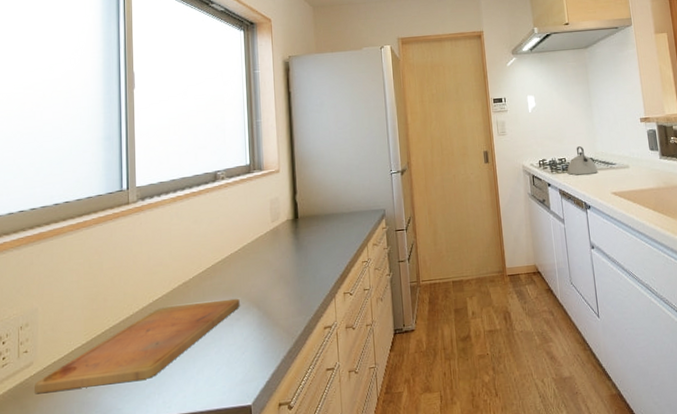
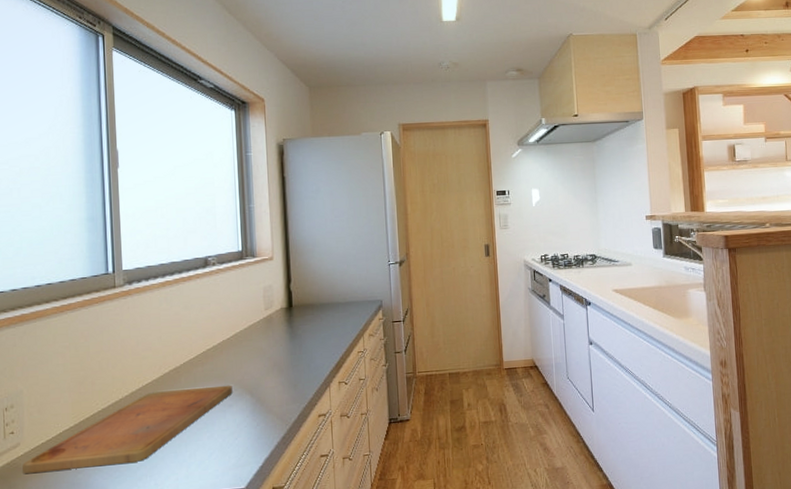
kettle: present [567,146,597,176] -> none [569,242,600,272]

